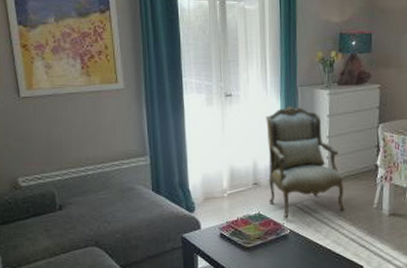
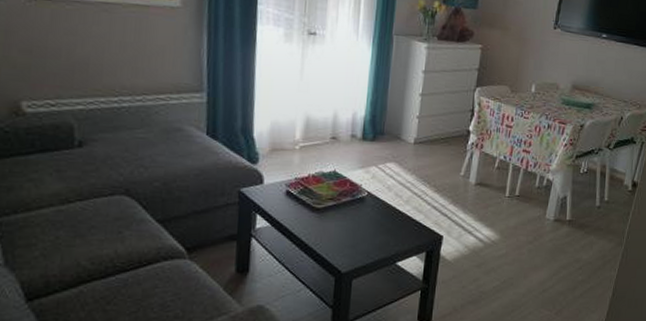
armchair: present [266,106,345,219] -> none [348,54,433,180]

